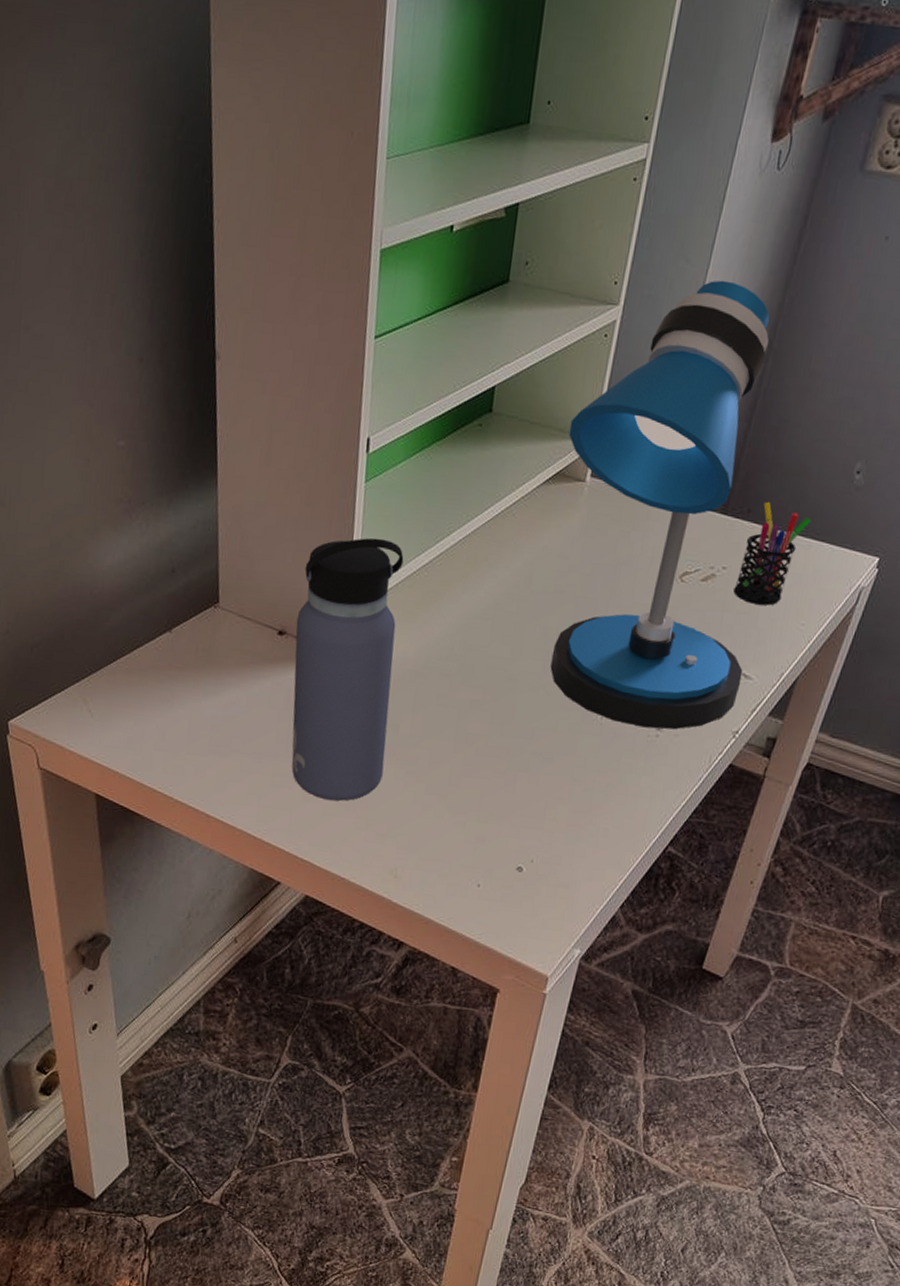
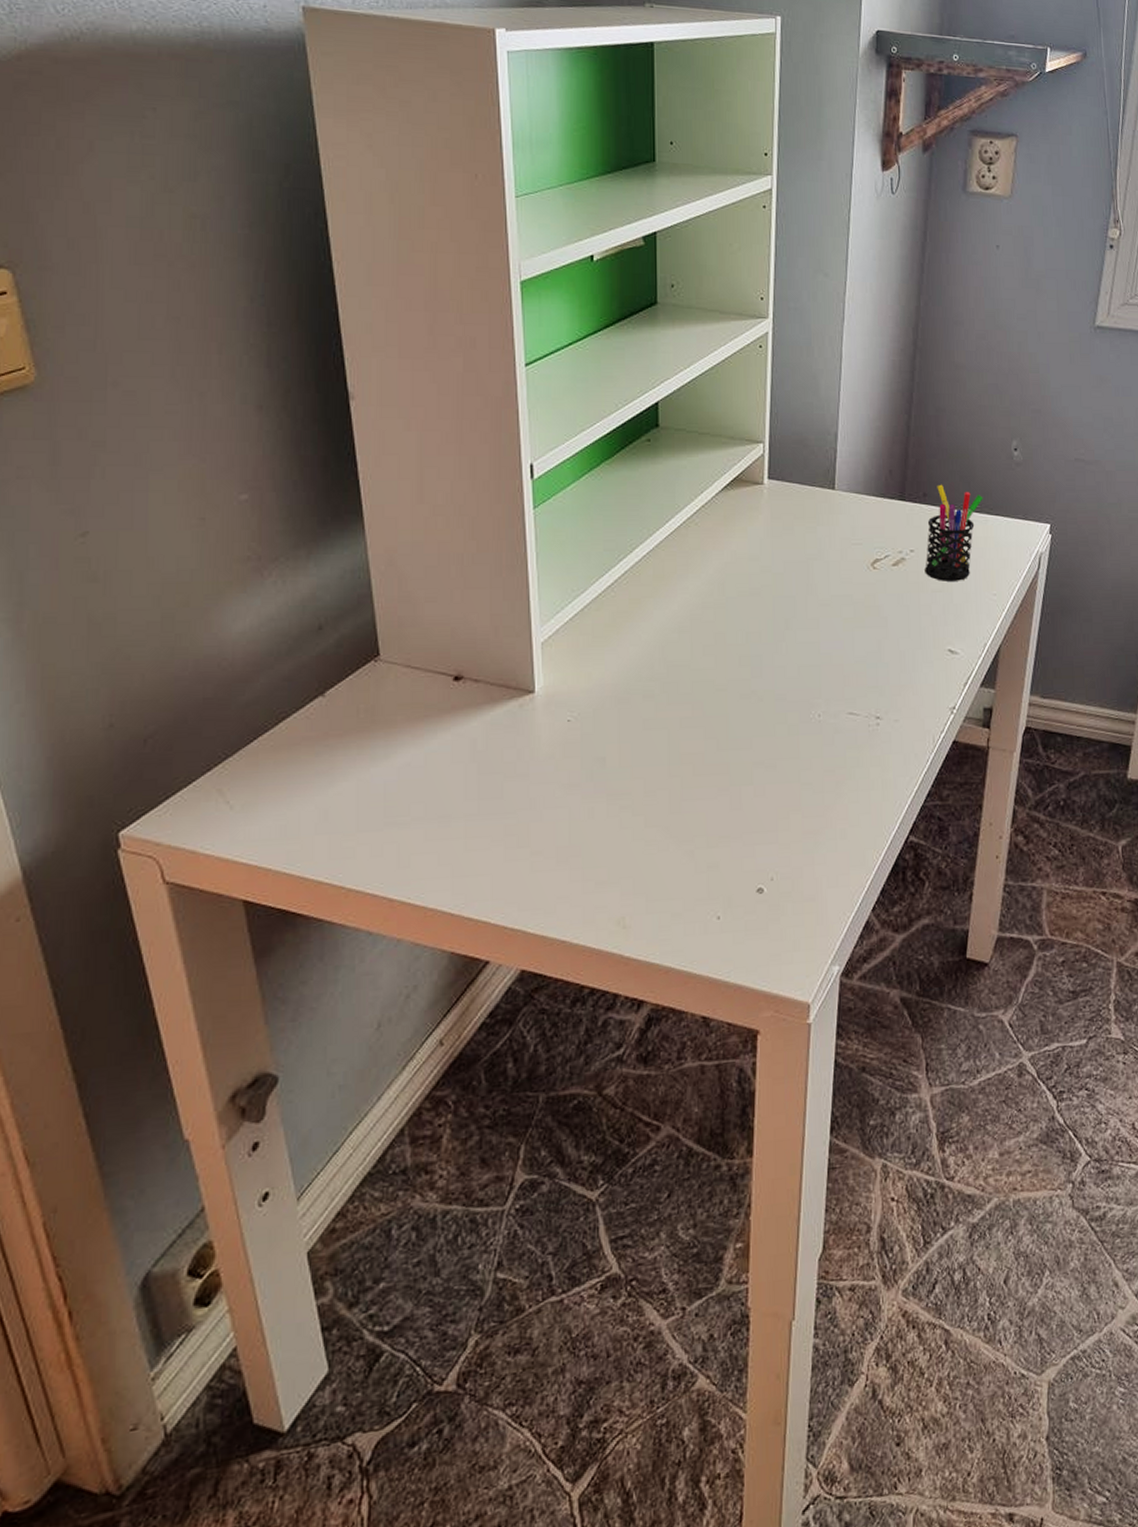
water bottle: present [291,538,404,801] -> none [474,564,594,855]
desk lamp: present [550,280,770,730] -> none [739,290,949,718]

